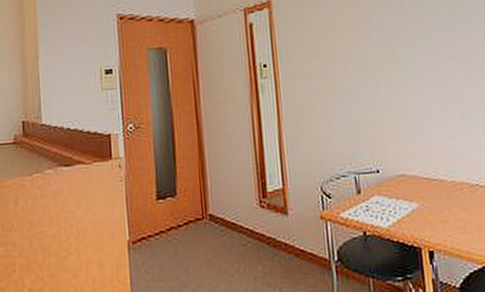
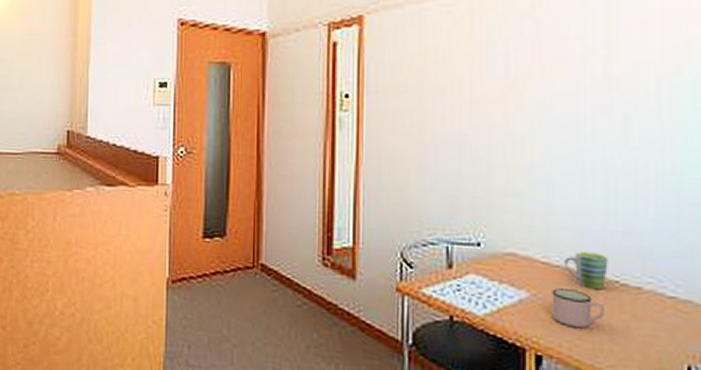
mug: none [434,196,473,225] -> present [552,288,606,329]
mug: none [439,164,470,193] -> present [563,251,608,290]

